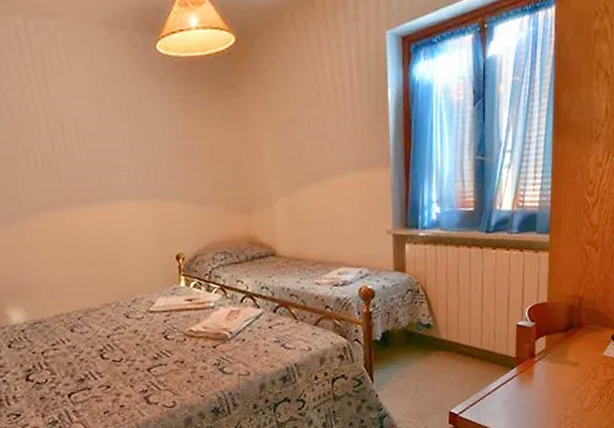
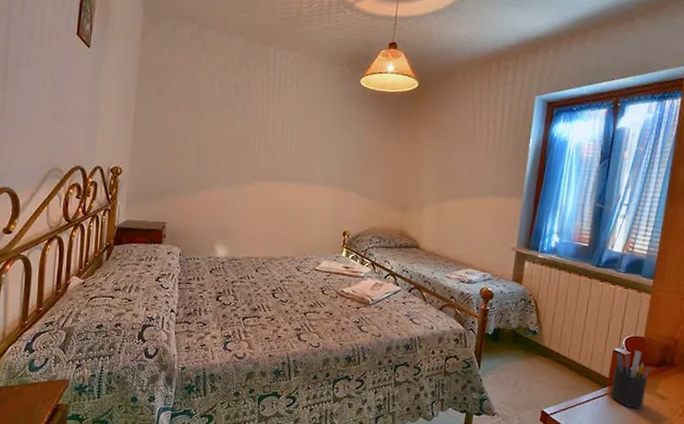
pen holder: none [519,318,559,384] -> present [610,350,652,409]

